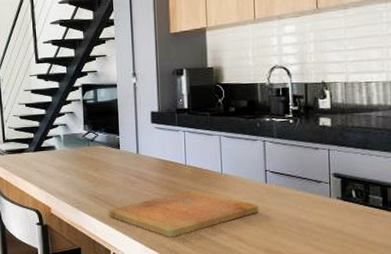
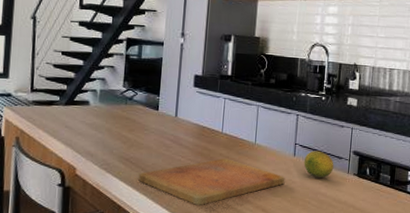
fruit: none [277,176,313,203] -> present [304,150,334,178]

